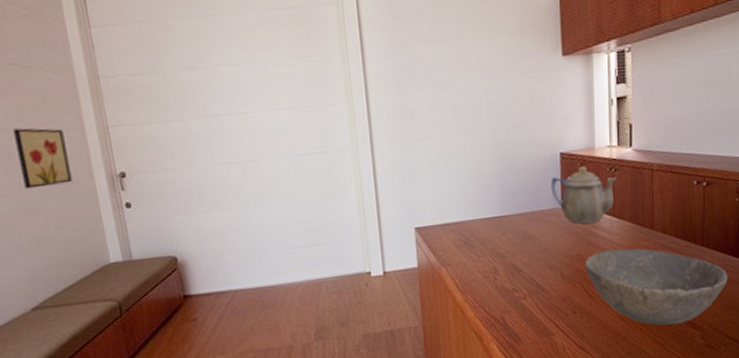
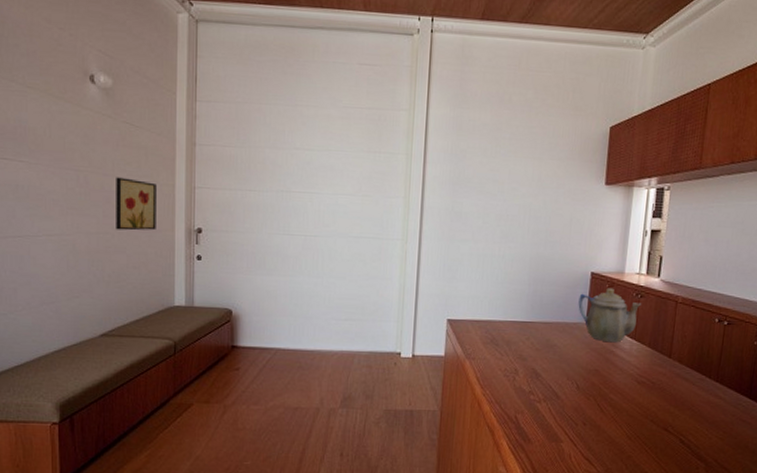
bowl: present [585,248,728,326] -> none [601,370,739,454]

